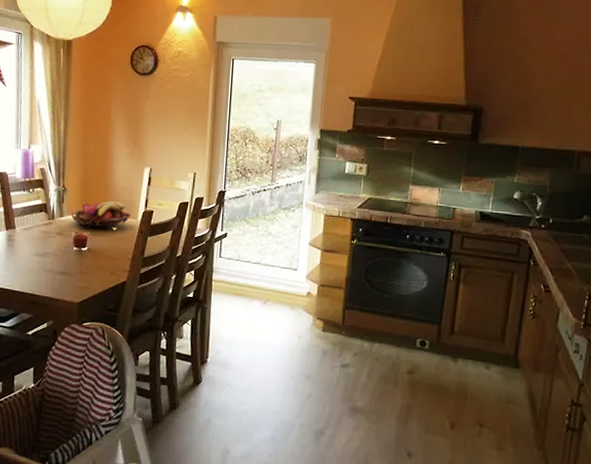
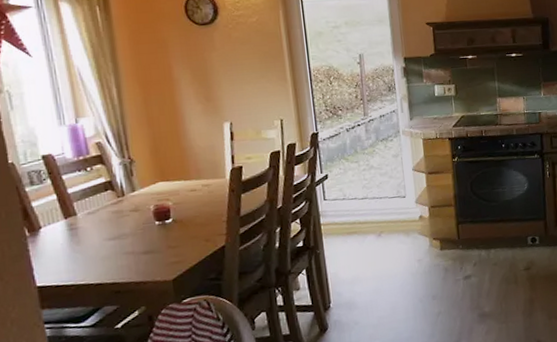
fruit basket: present [71,201,131,229] -> none [145,163,217,198]

